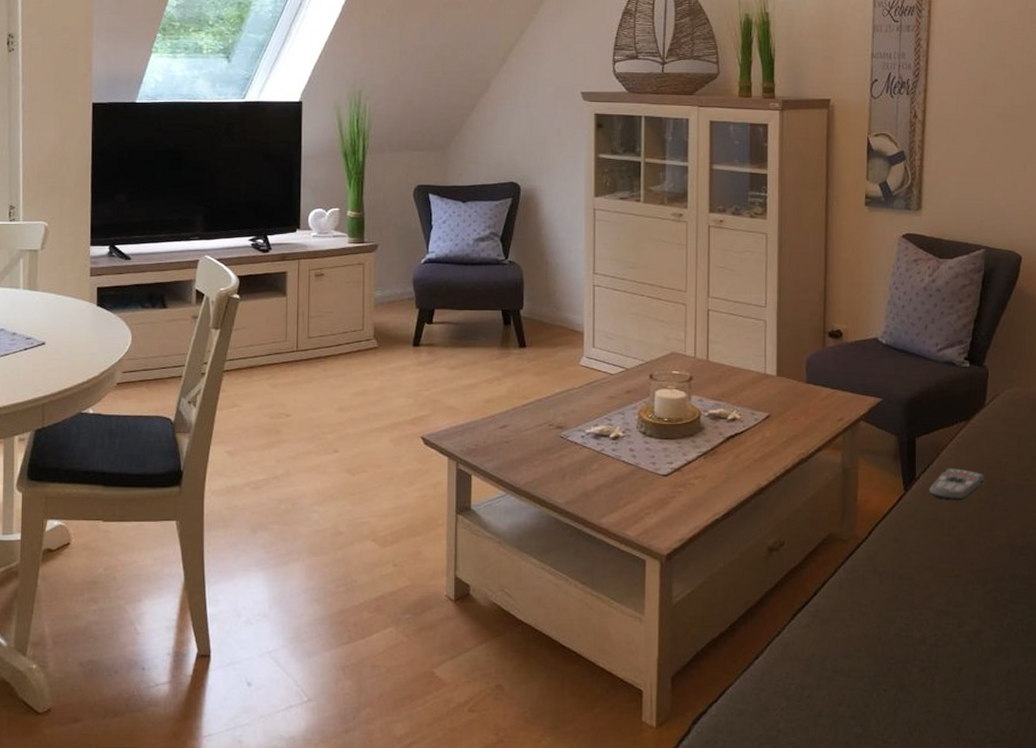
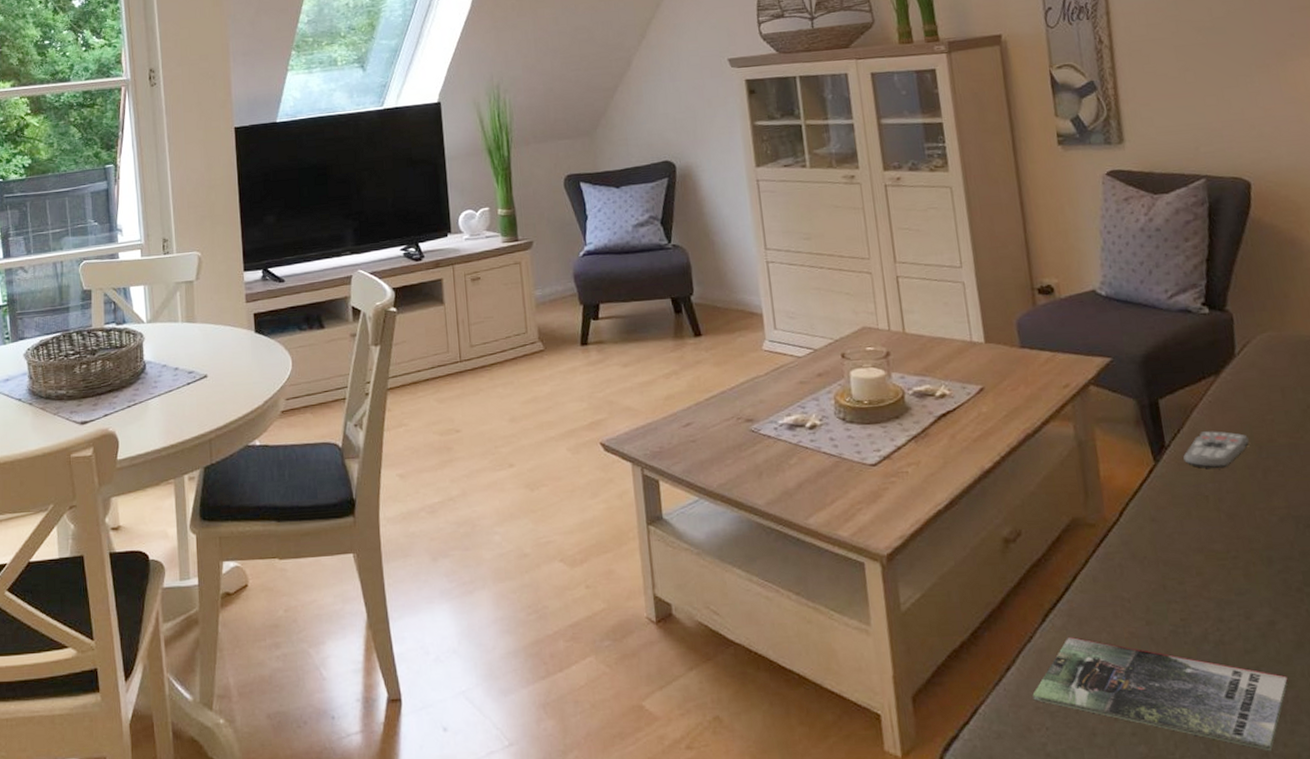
magazine: none [774,633,984,736] -> present [1032,636,1288,752]

